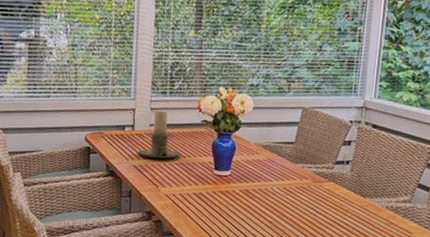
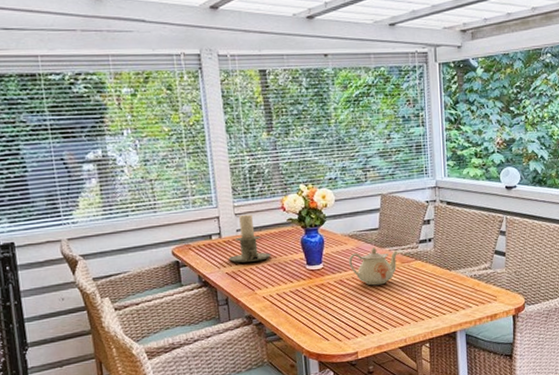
teapot: none [258,161,311,202] -> present [349,247,398,286]

